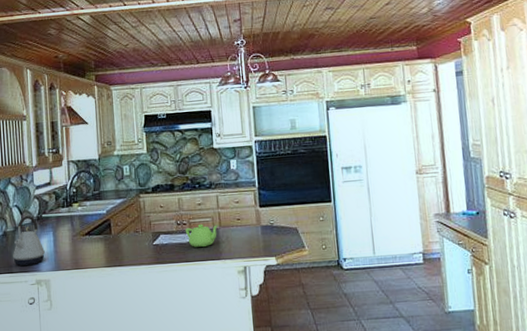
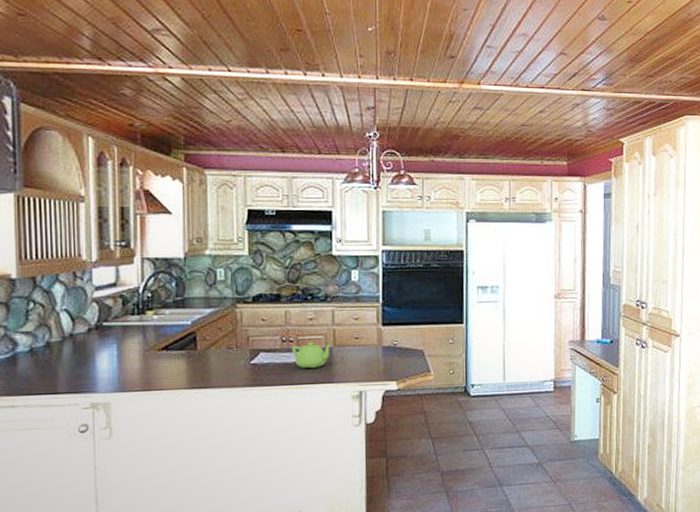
kettle: present [13,215,45,266] -> none [59,322,105,386]

